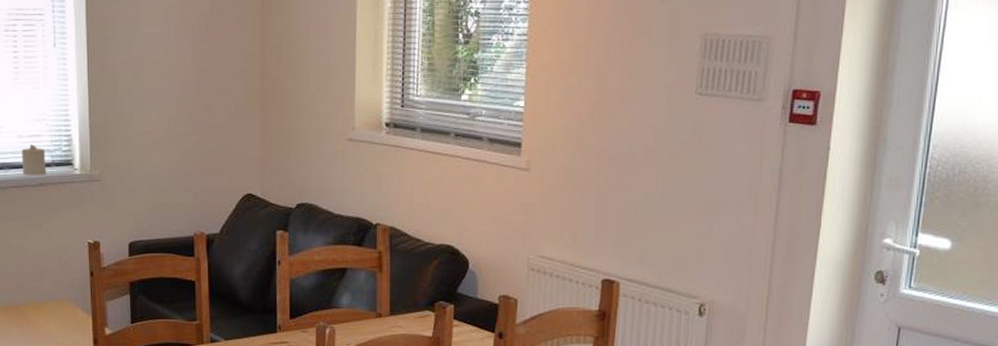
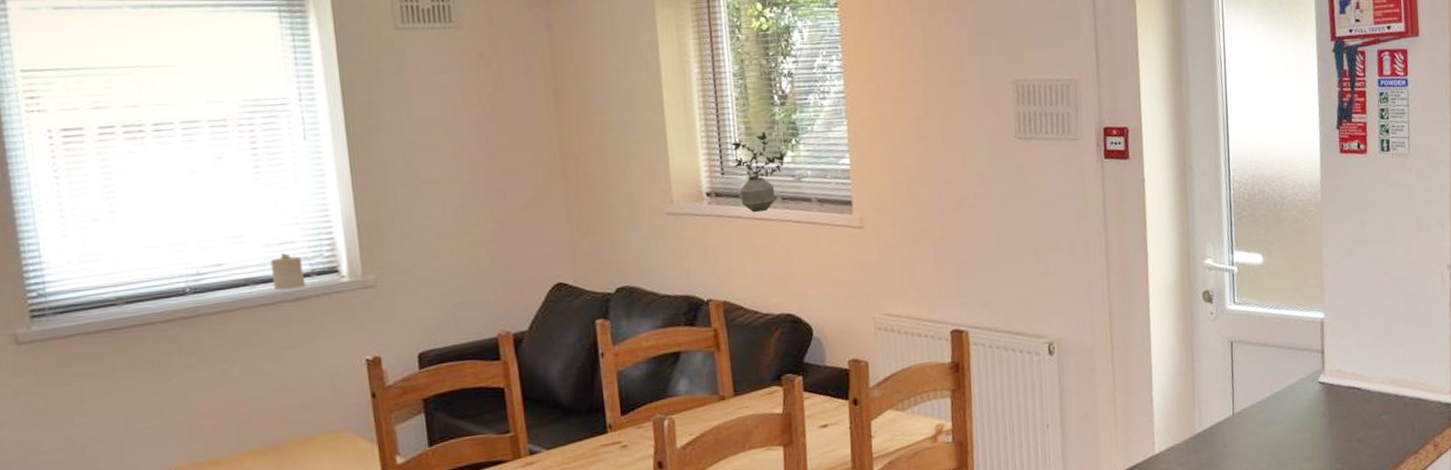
potted plant: none [413,69,463,146] -> present [731,132,785,213]

